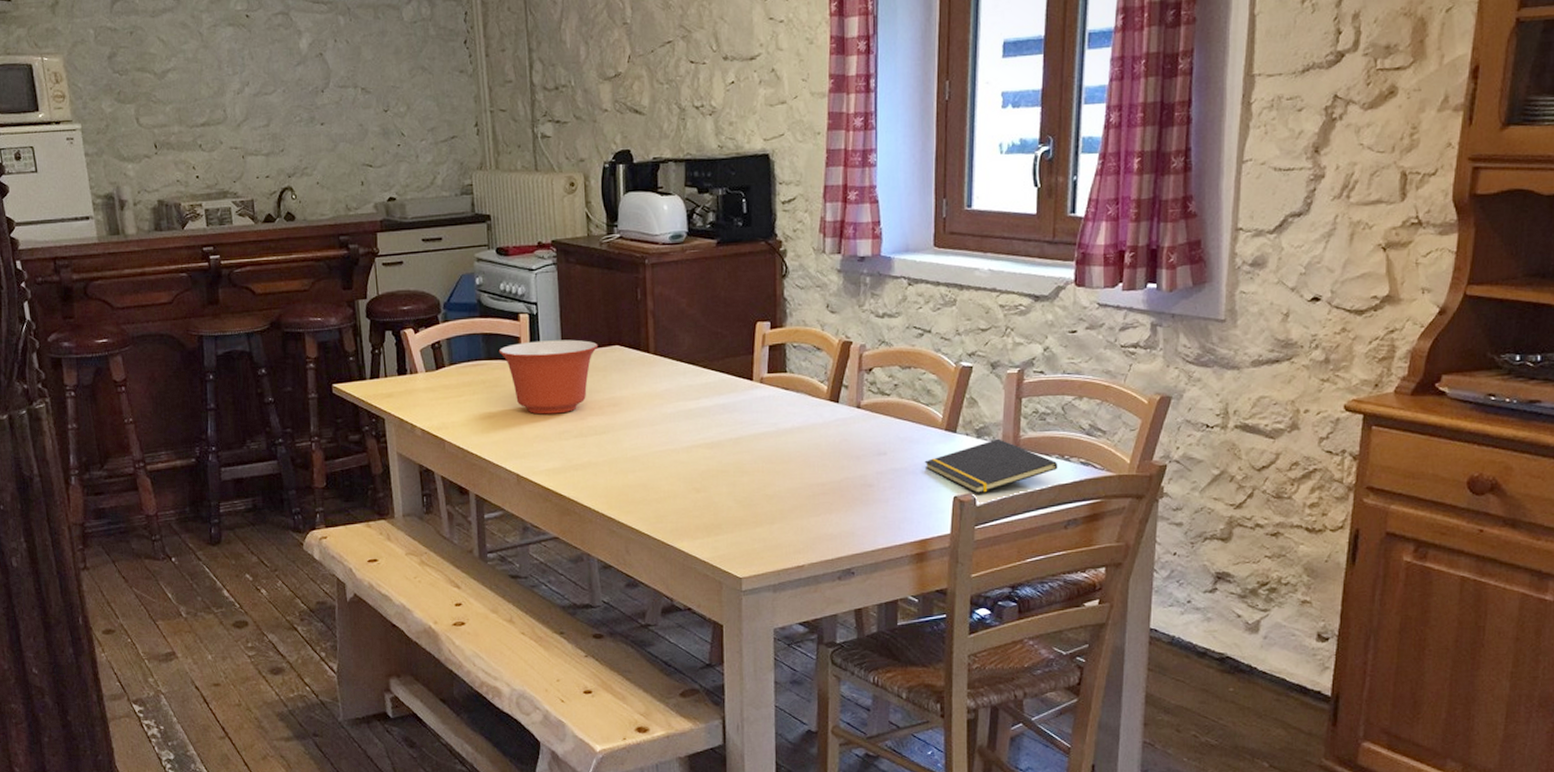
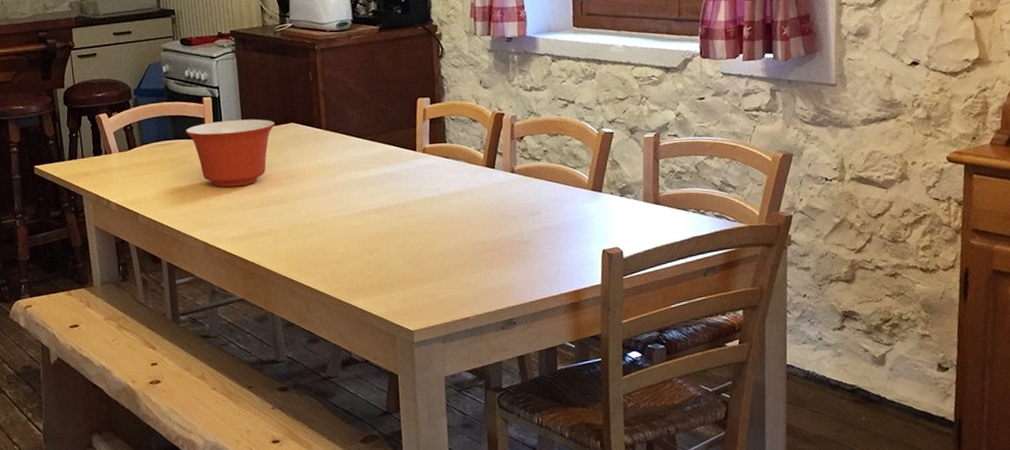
notepad: present [924,438,1058,494] -> none [574,196,695,247]

